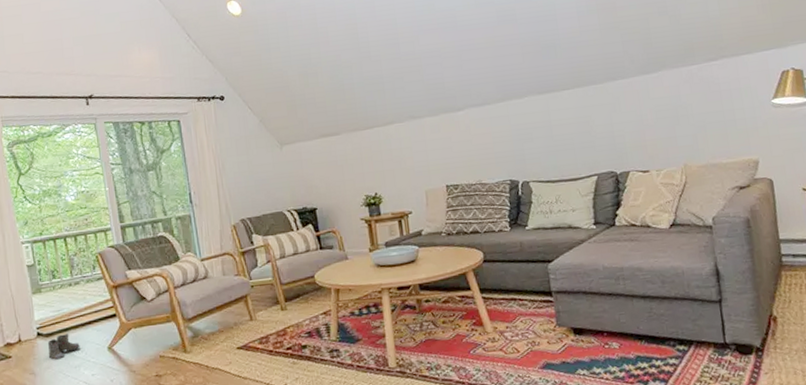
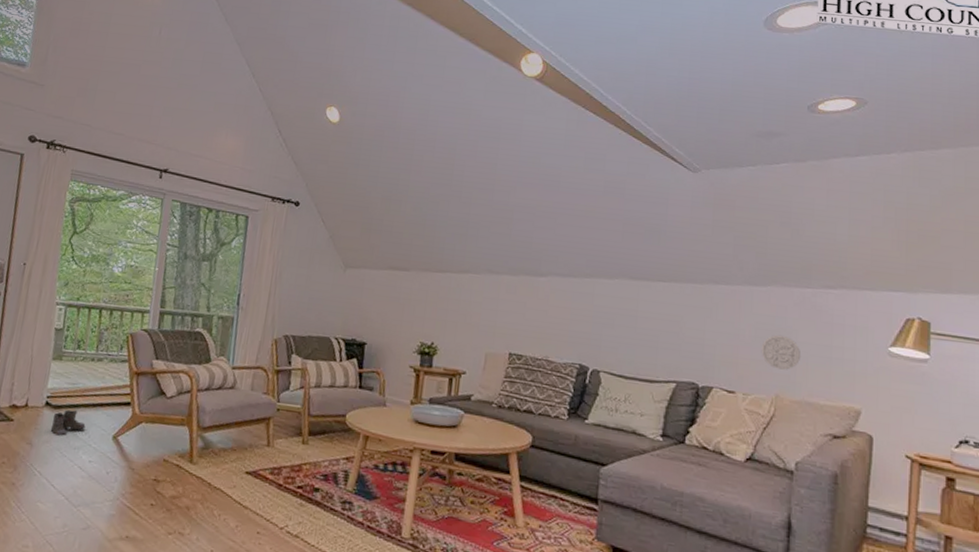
decorative medallion: none [663,111,700,142] -> present [761,334,802,370]

